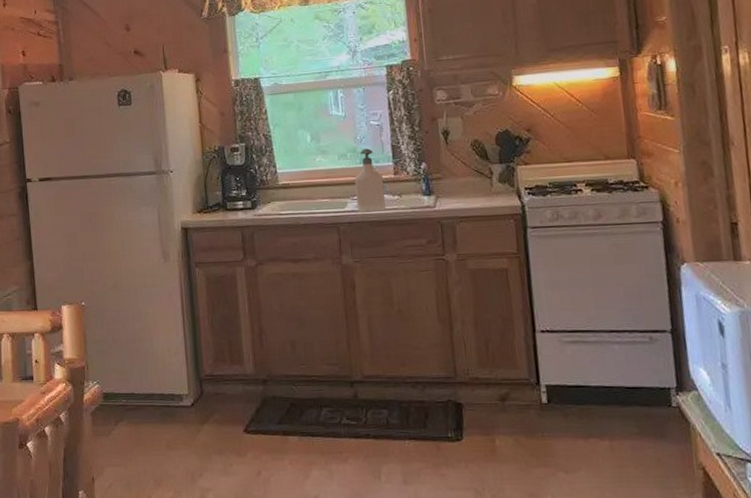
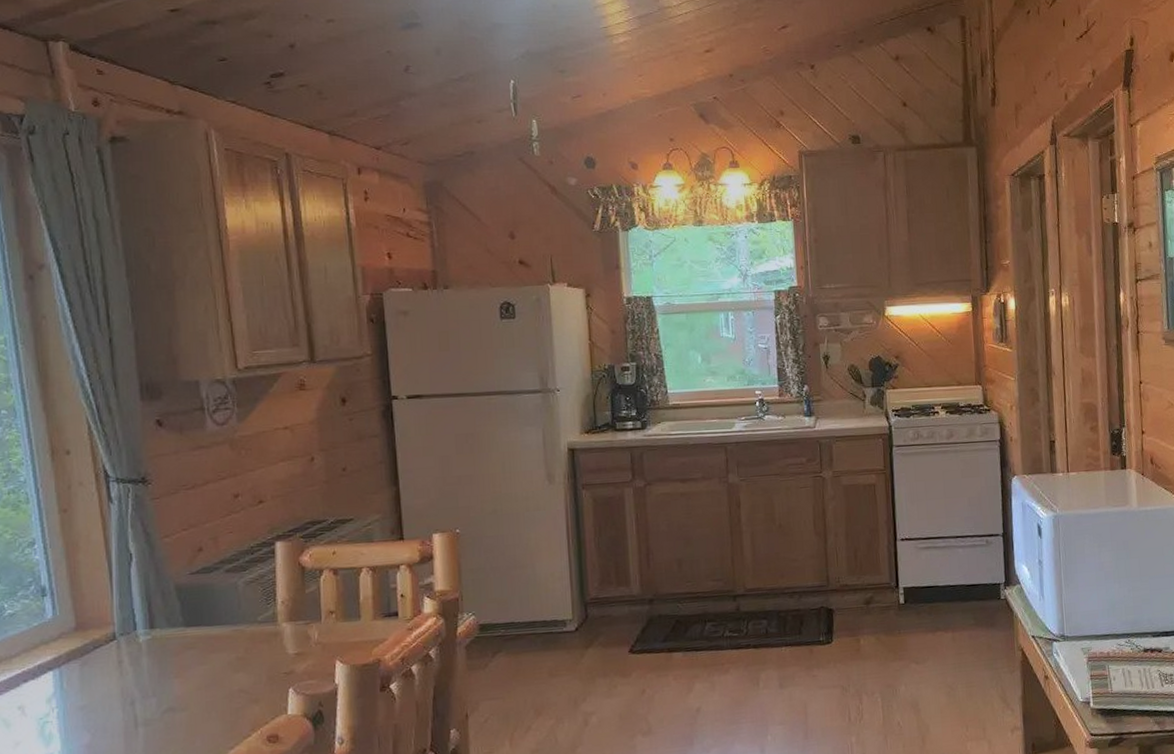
soap bottle: present [354,148,386,213] -> none [742,370,770,433]

